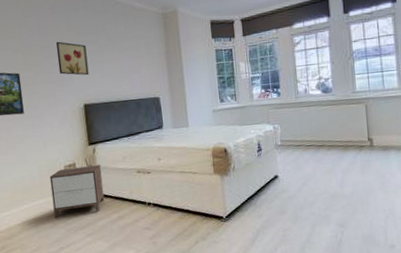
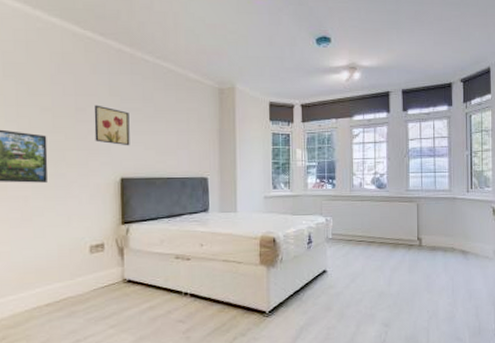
nightstand: present [49,165,105,217] -> none [71,247,135,304]

